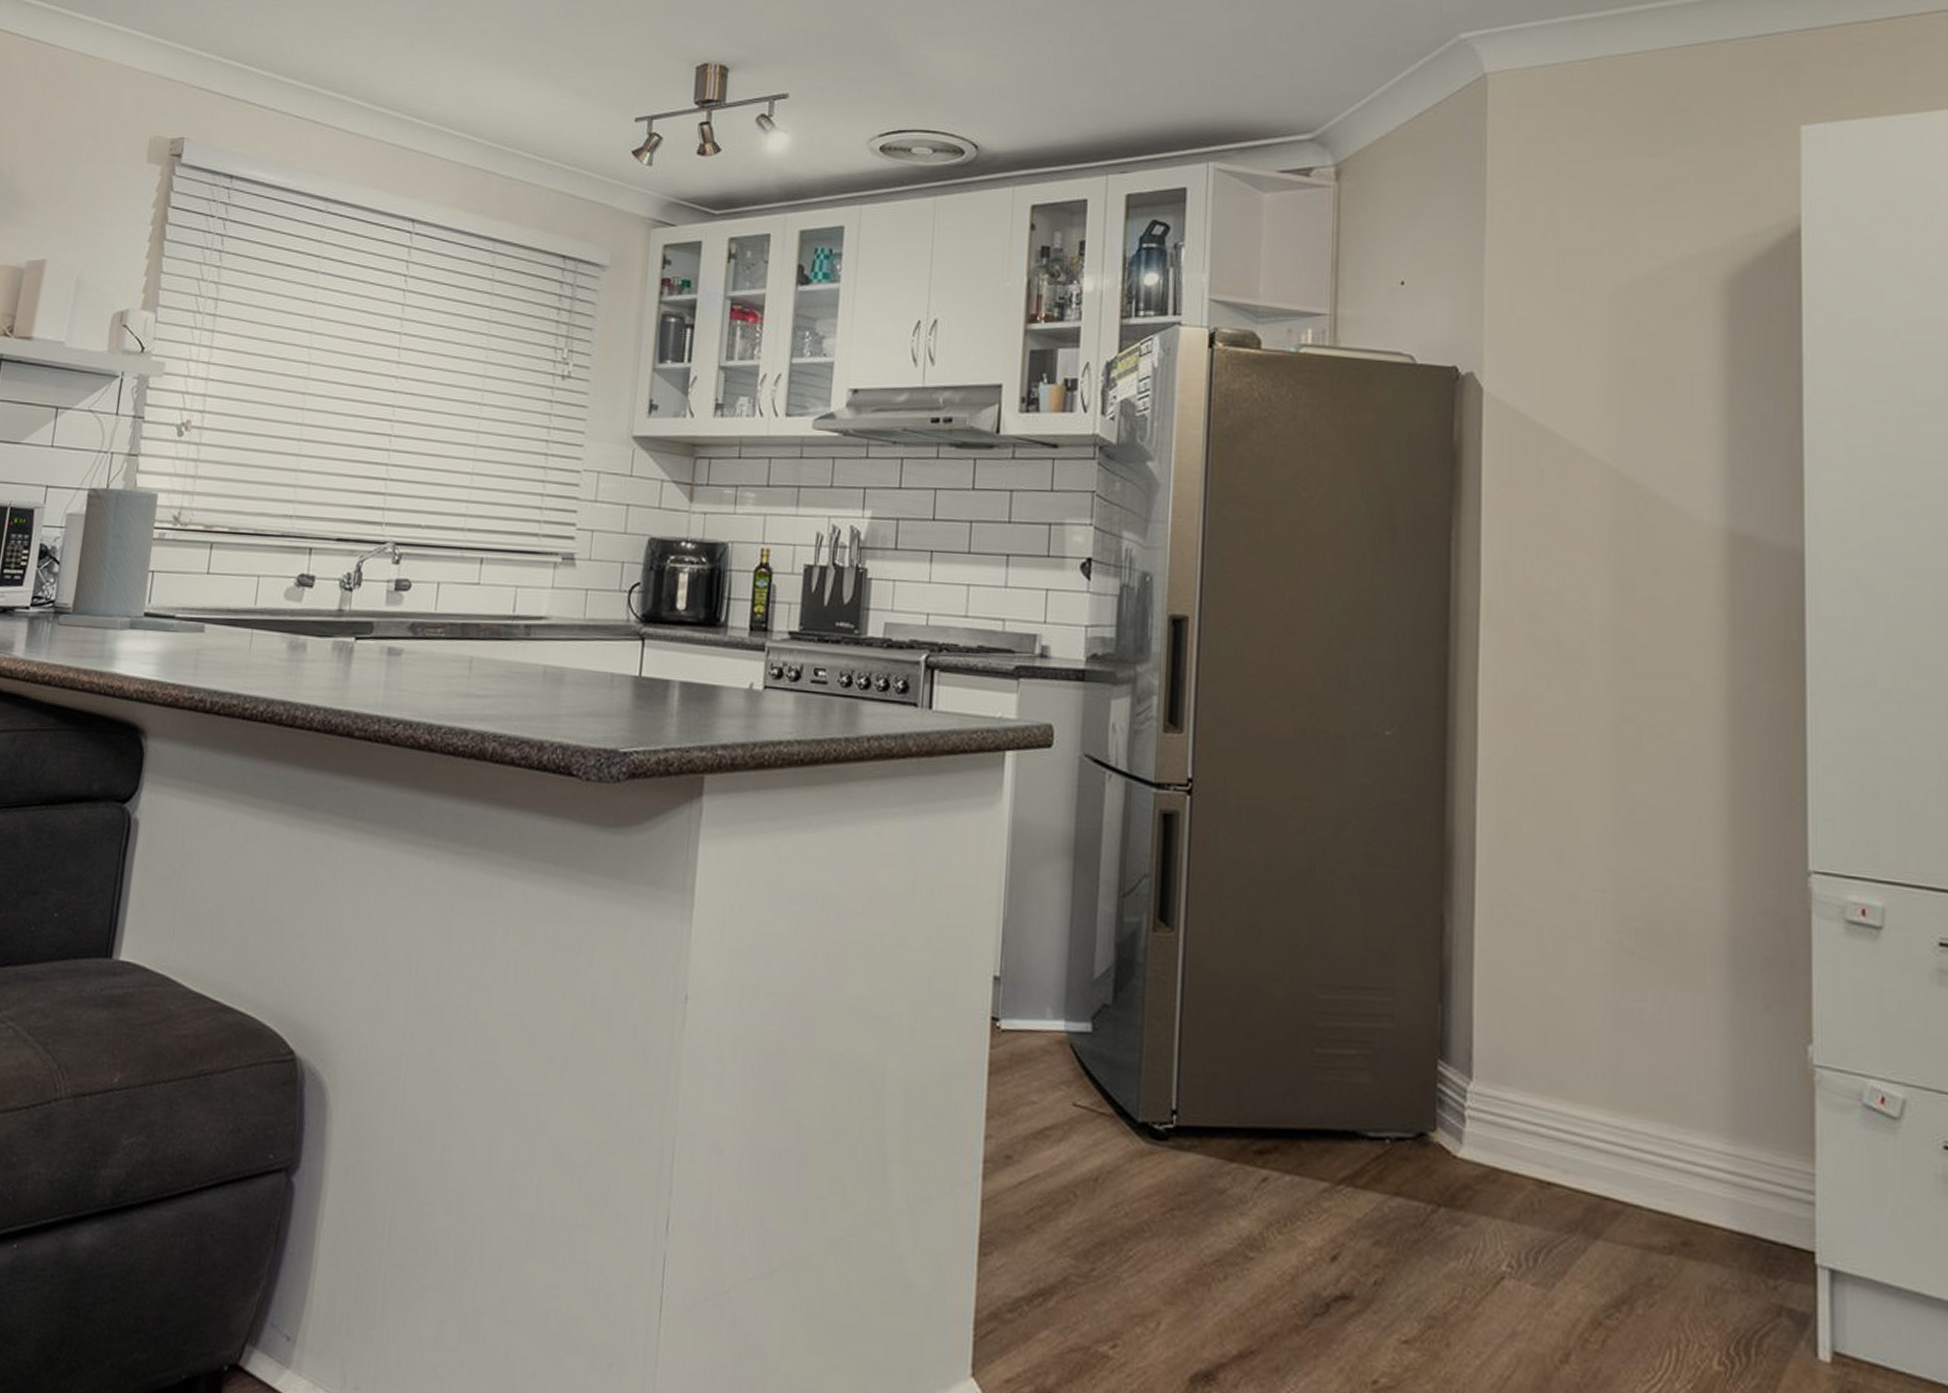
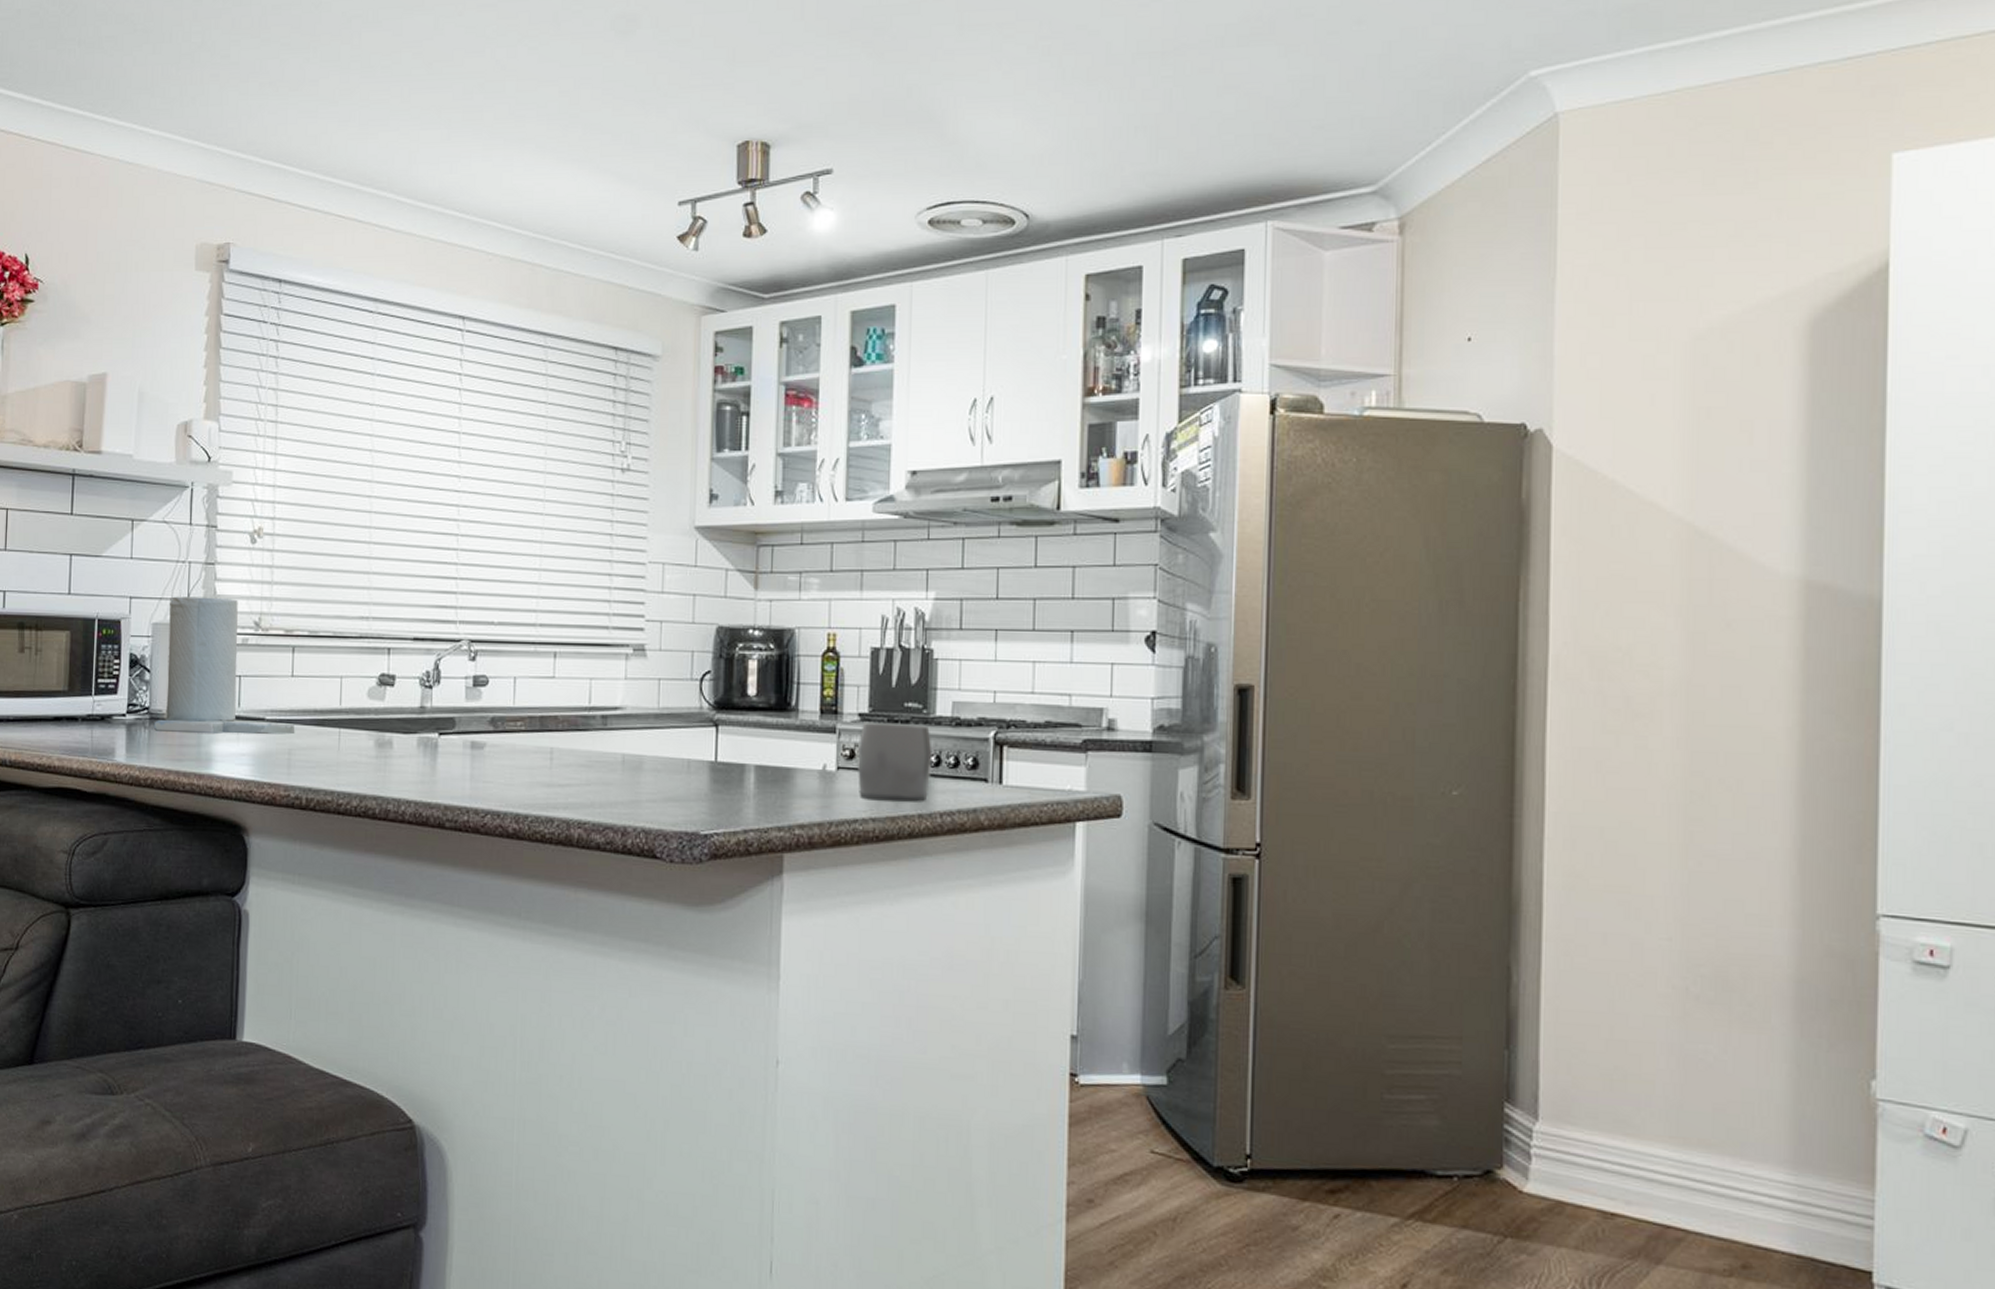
mug: none [785,640,862,726] -> present [858,721,932,803]

